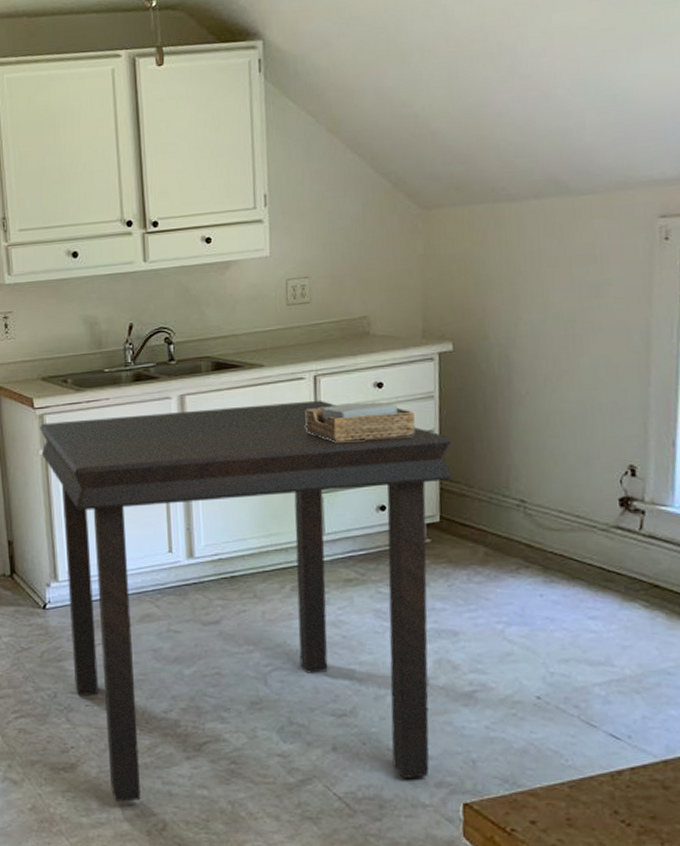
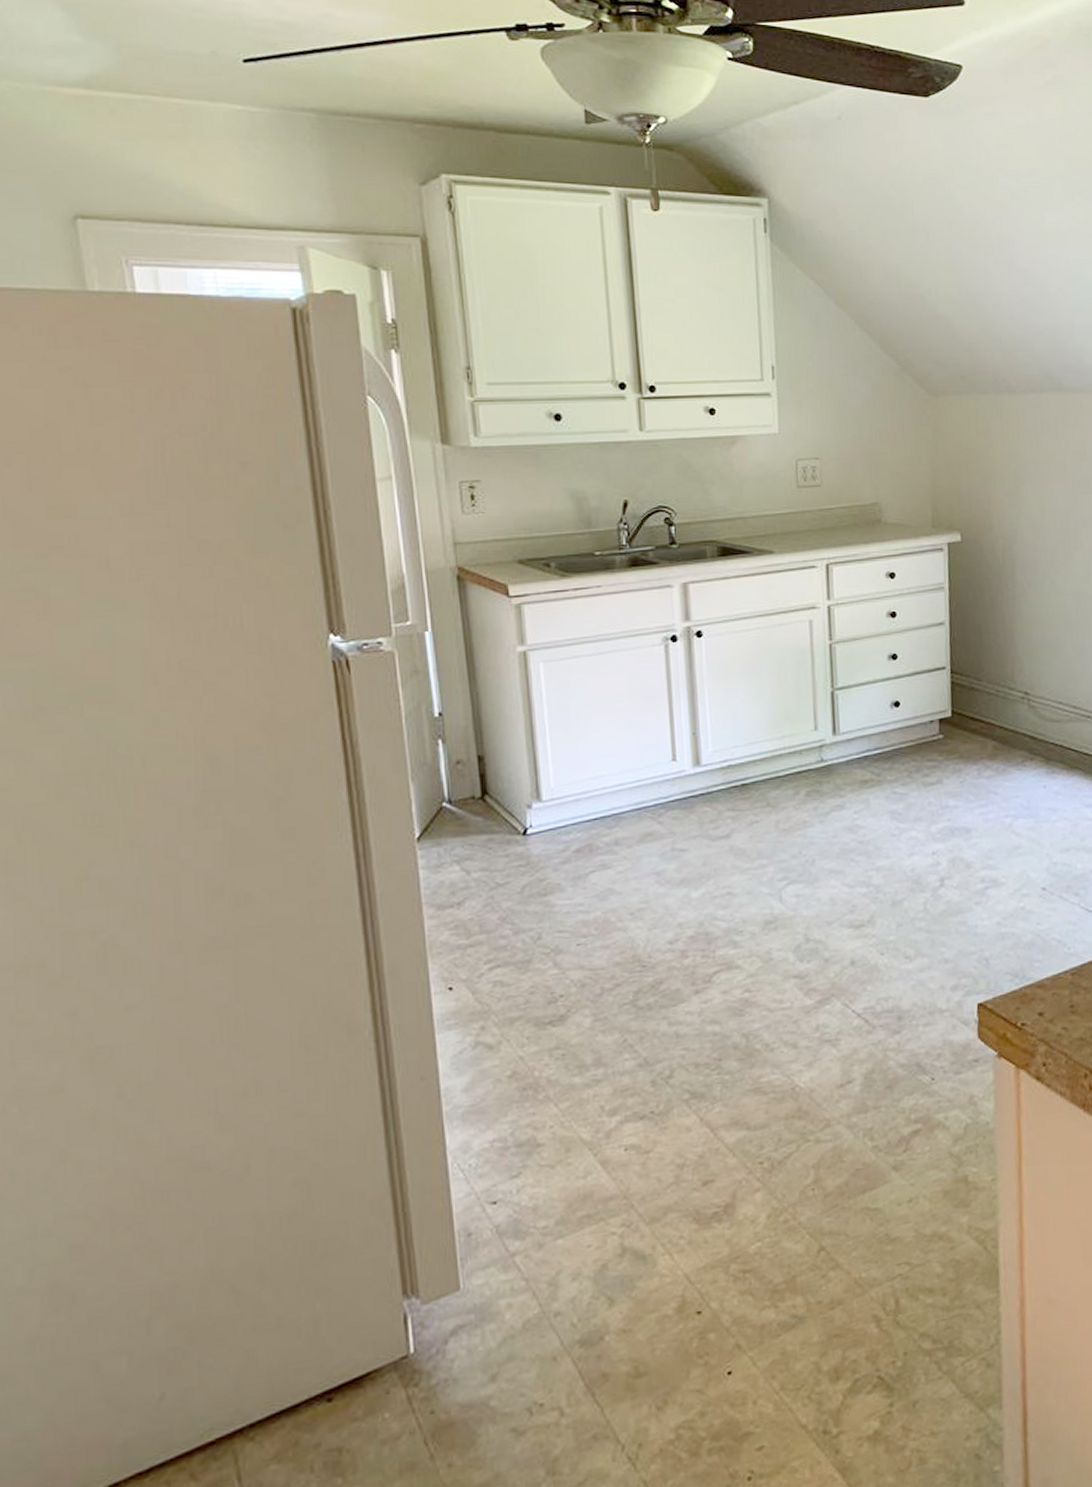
dining table: present [39,400,453,802] -> none [515,590,963,1053]
napkin holder: present [305,402,415,443] -> none [817,593,927,636]

